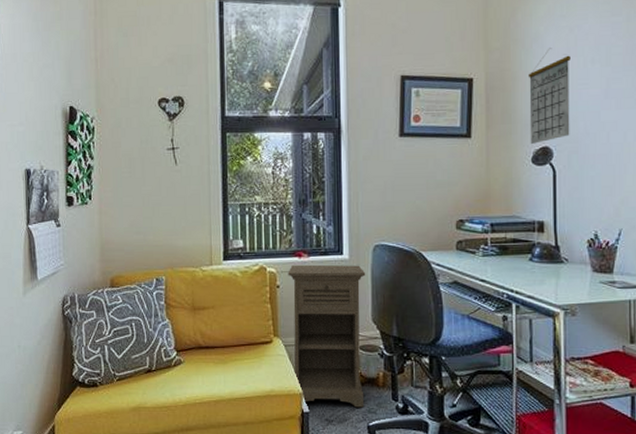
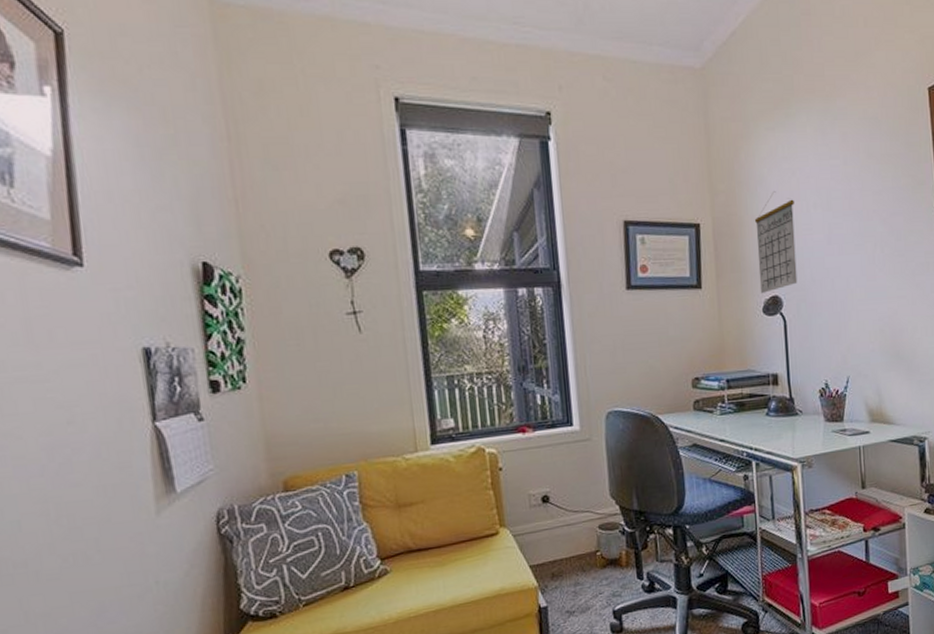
nightstand: present [288,264,366,408] -> none [511,436,608,596]

